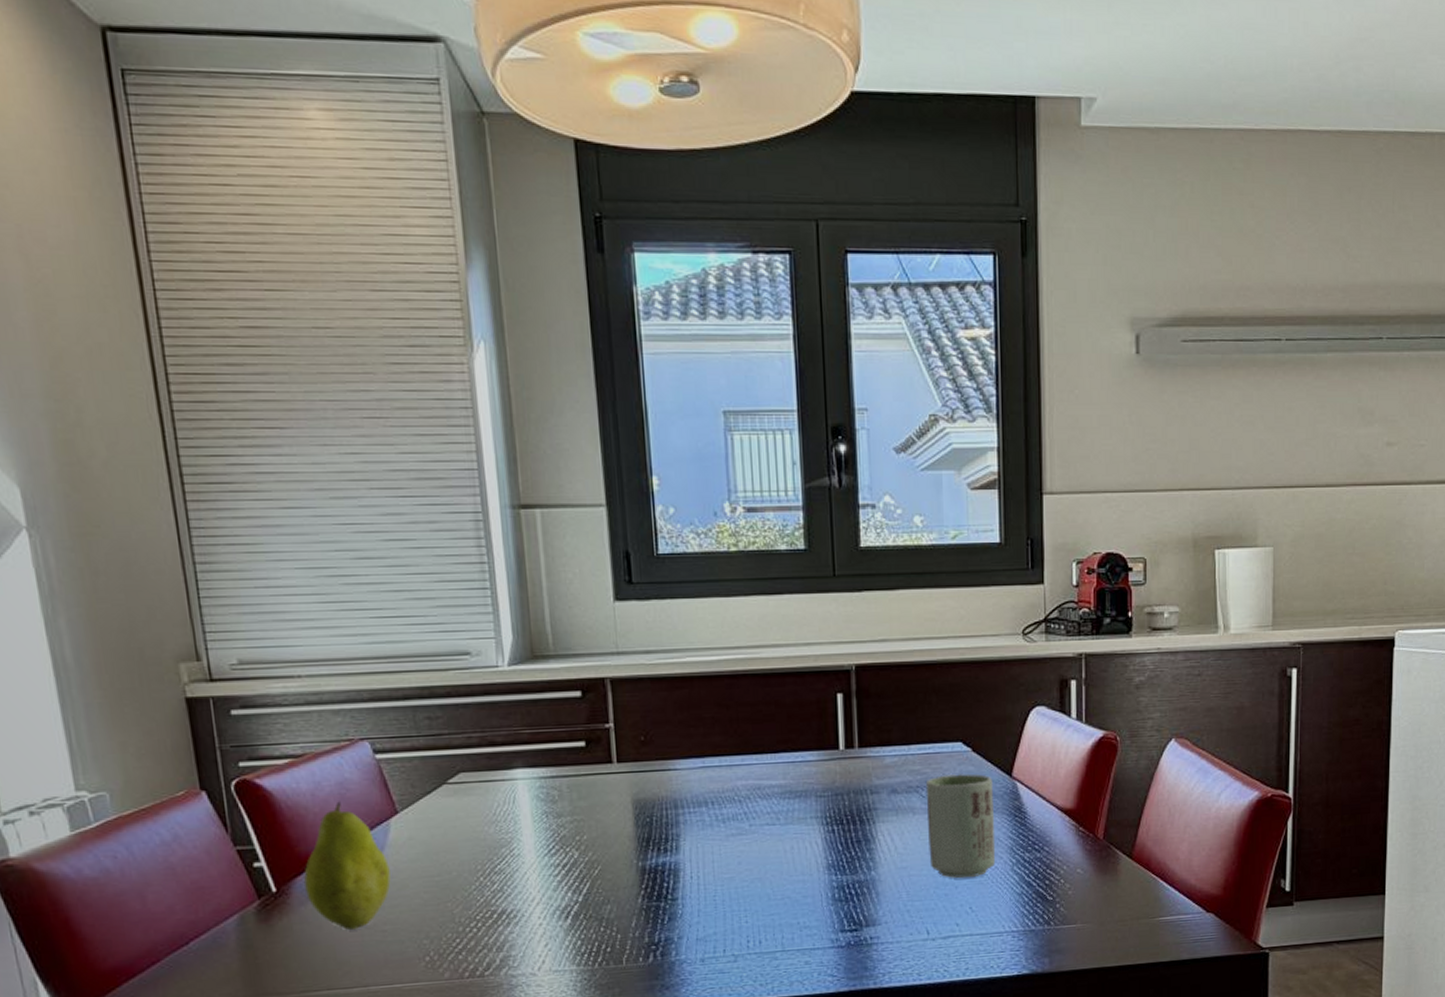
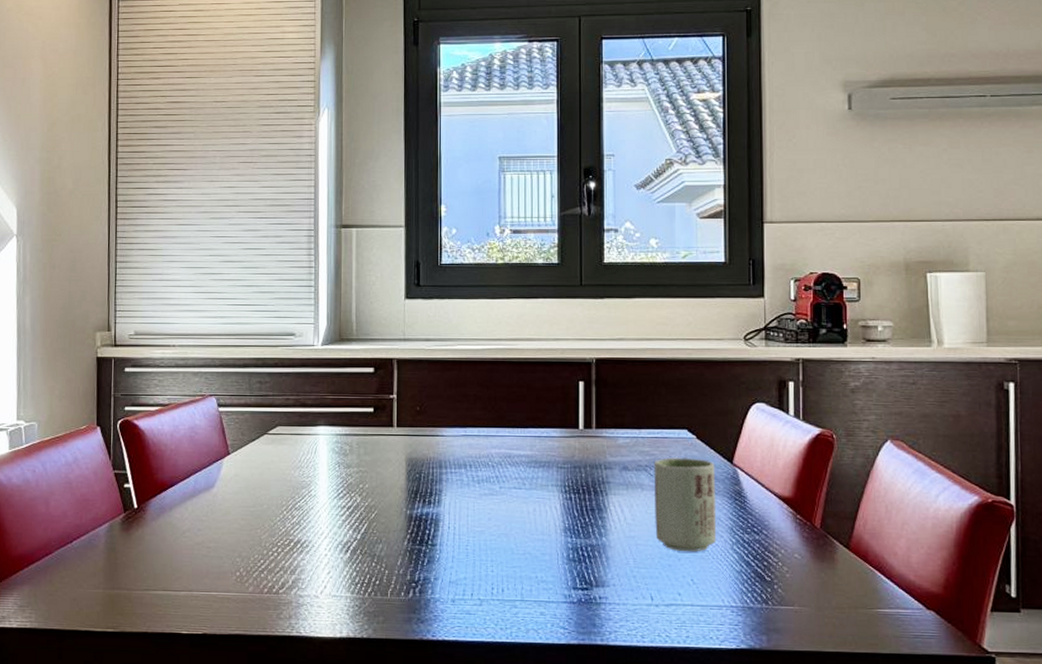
fruit: present [304,801,391,931] -> none [157,441,219,545]

